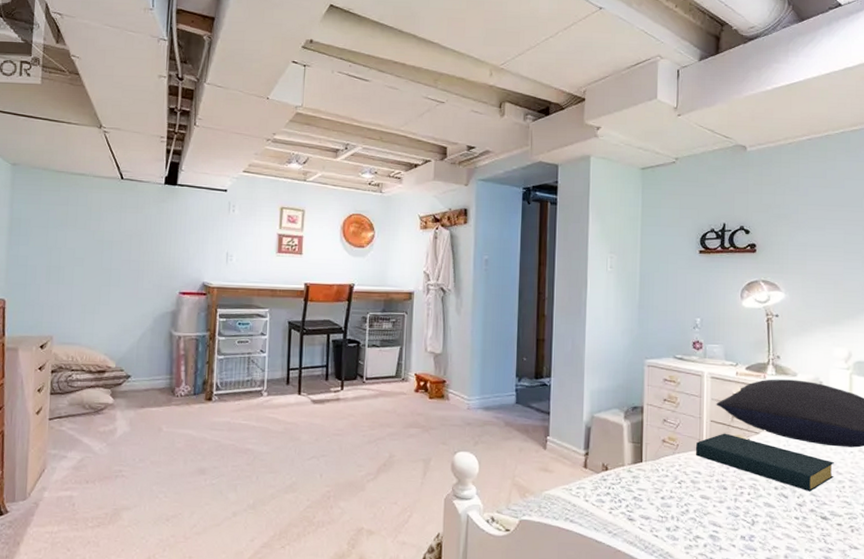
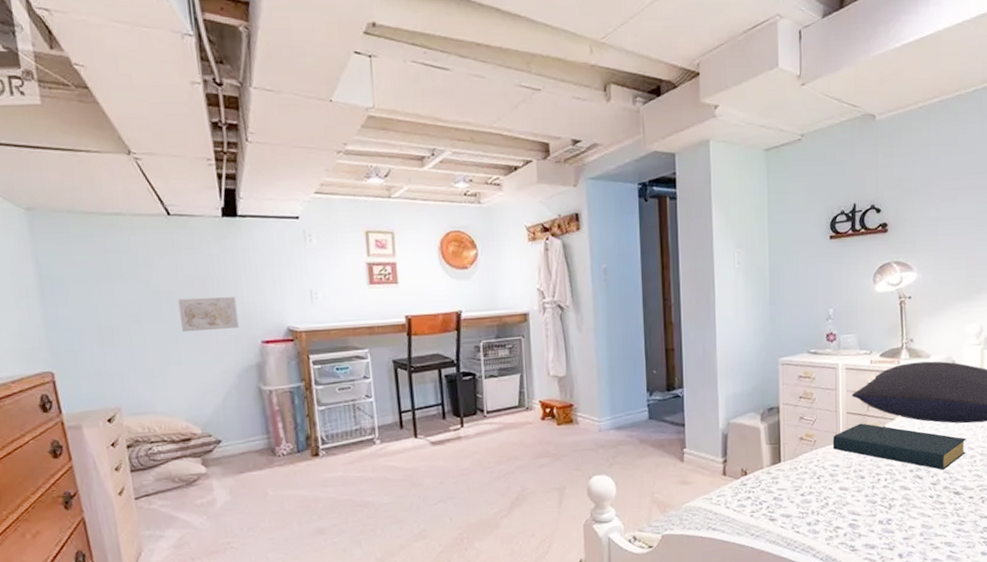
wall art: none [115,249,164,279] -> present [177,297,239,333]

